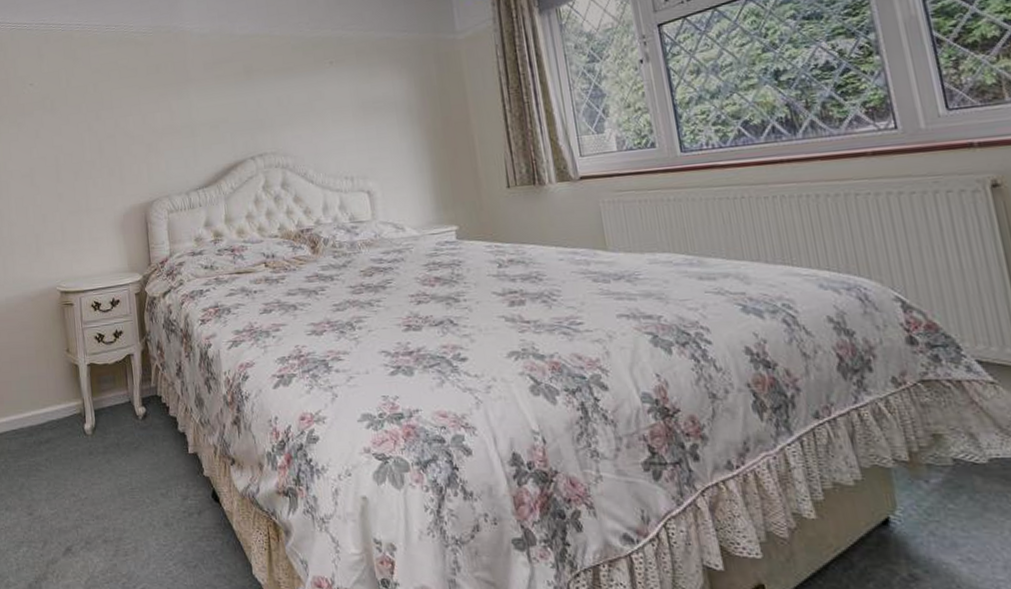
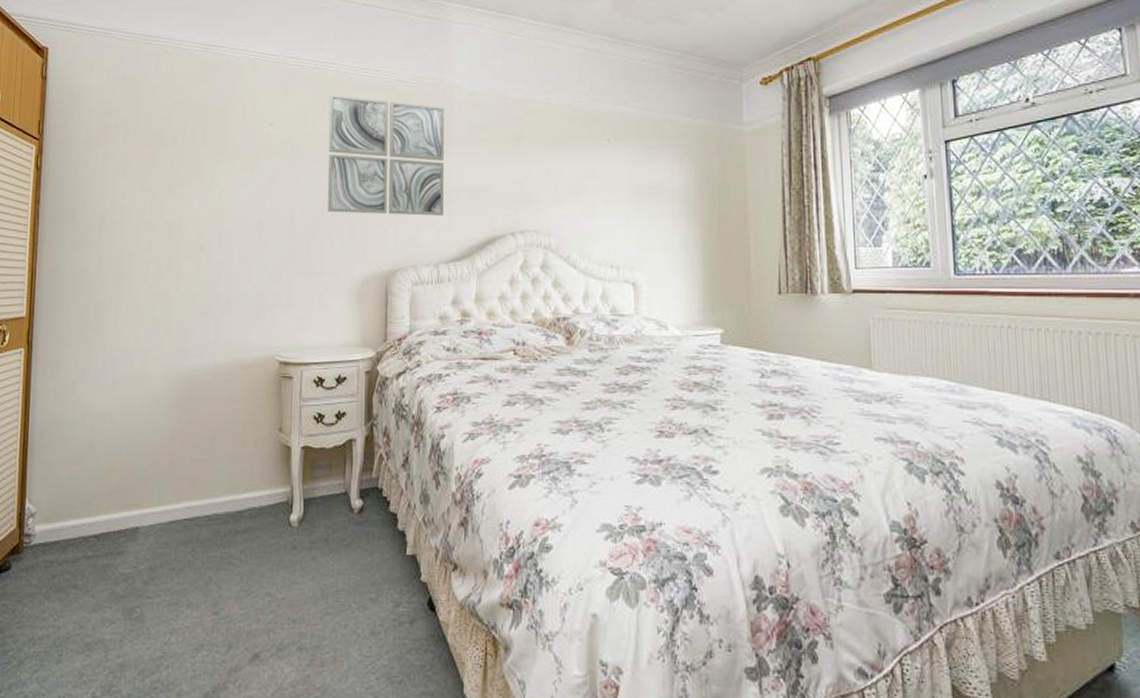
wall art: none [78,51,189,156] -> present [327,94,444,216]

